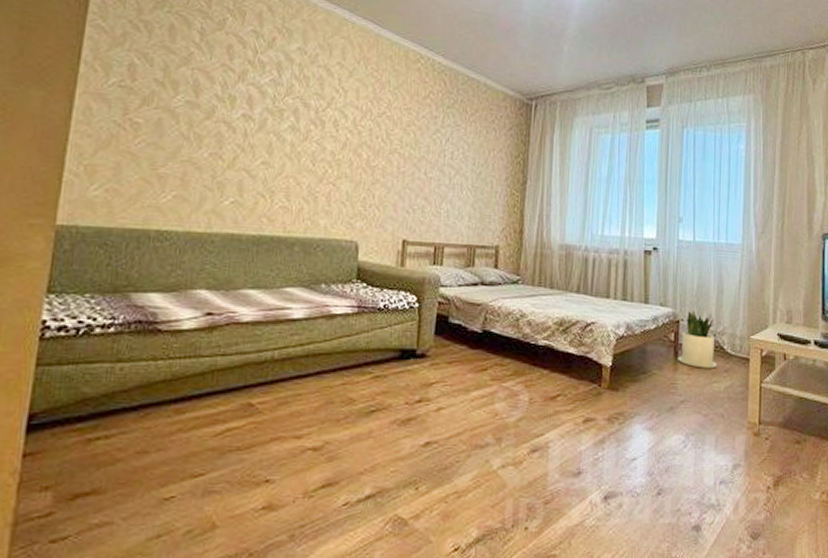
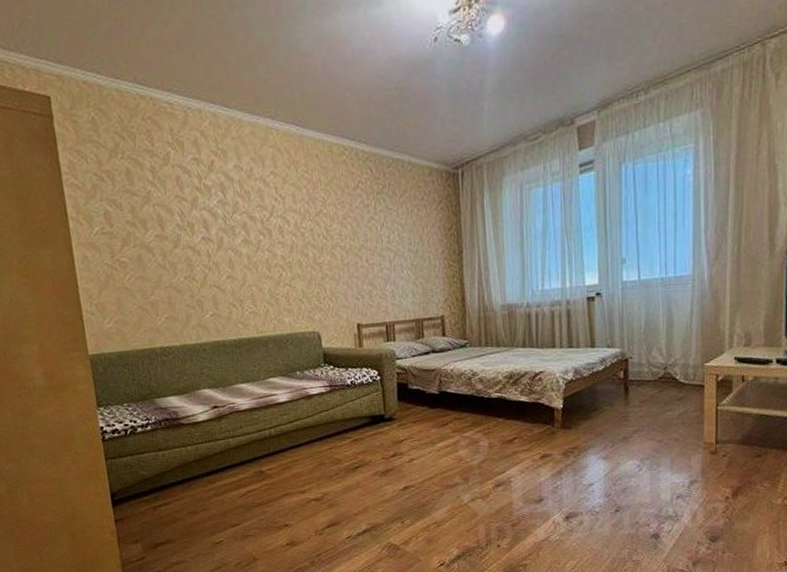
planter: present [678,310,717,369] -> none [628,346,670,400]

